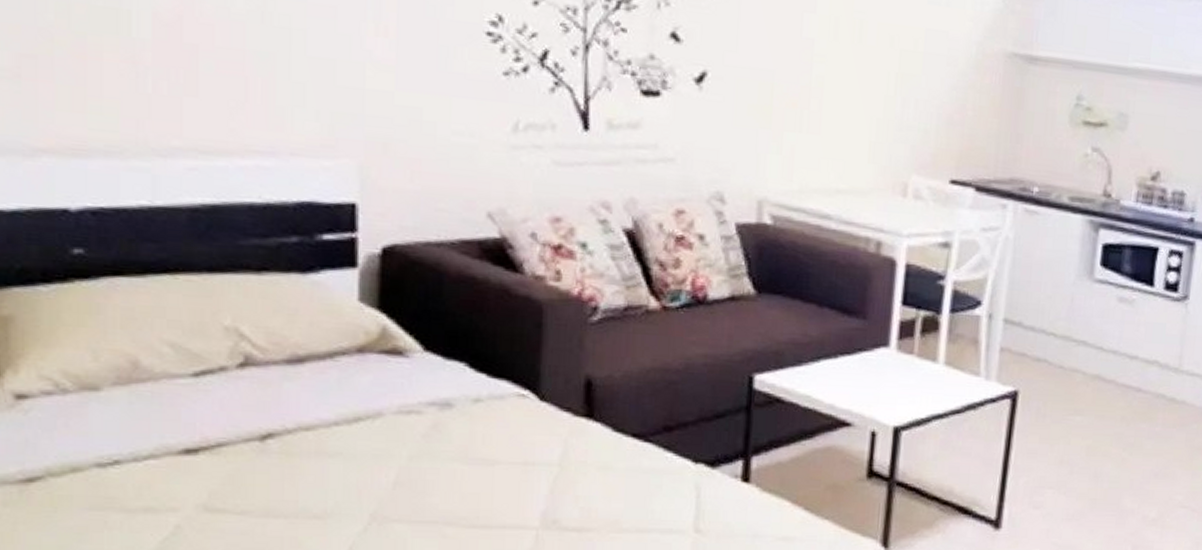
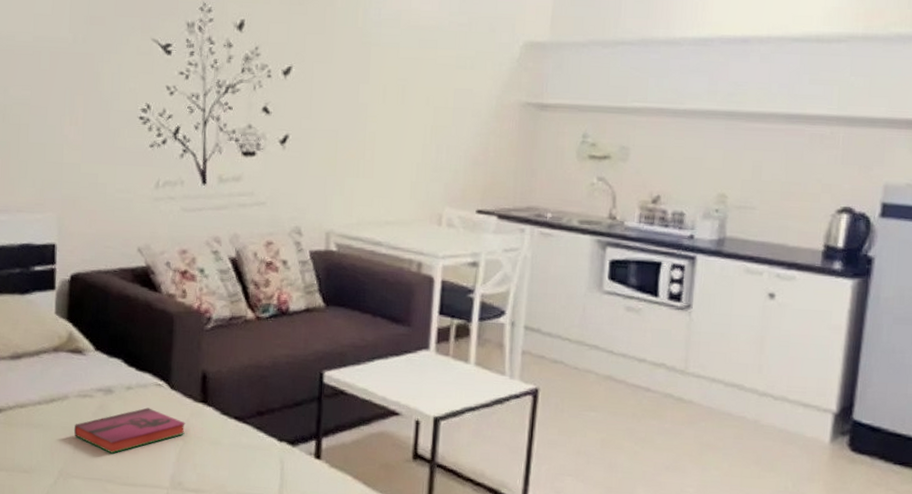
hardback book: none [392,425,562,487] -> present [73,407,185,454]

